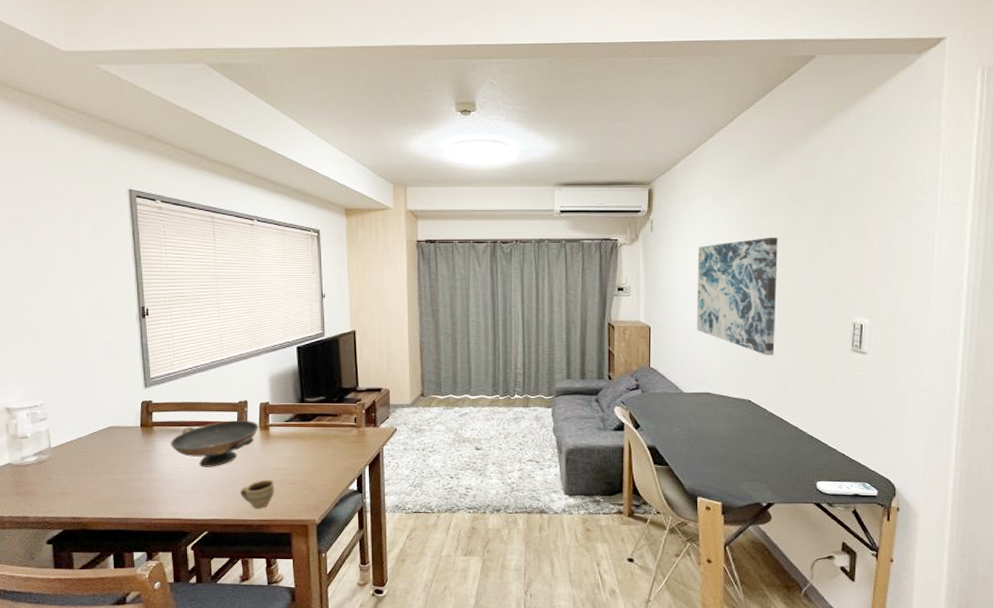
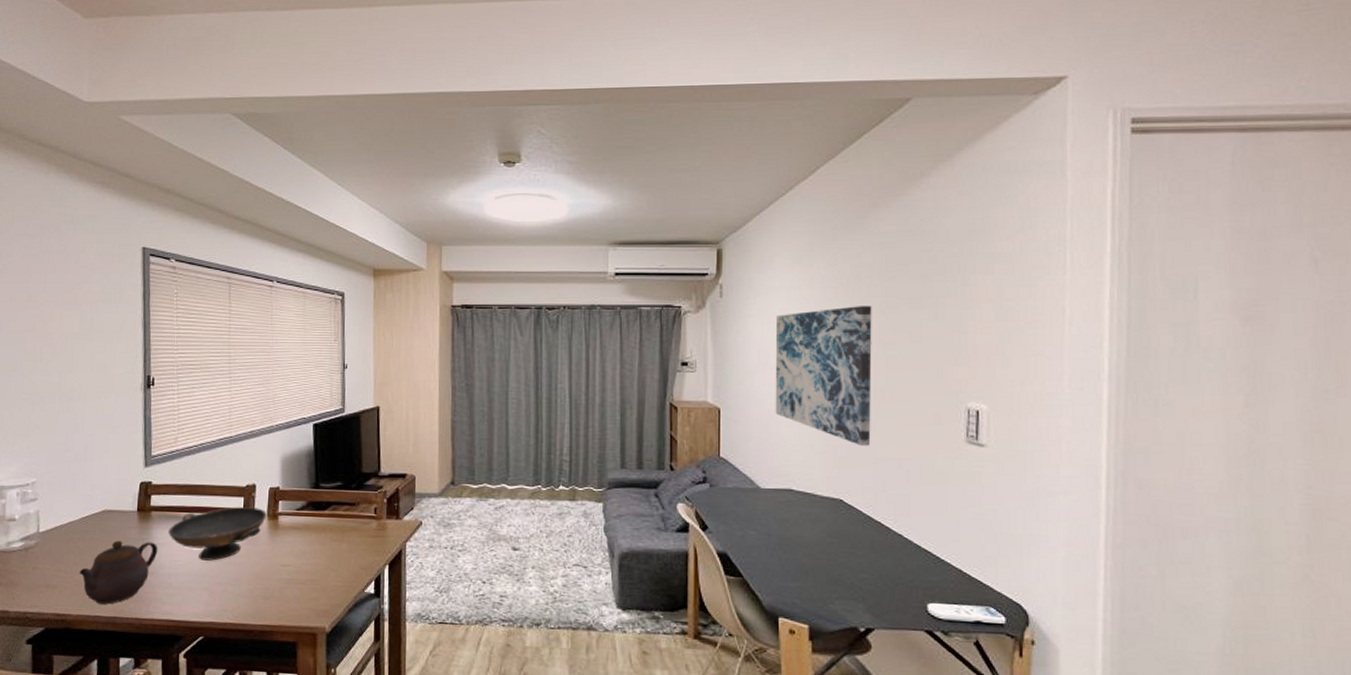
teapot: none [91,452,162,508] -> present [79,540,158,605]
cup: present [240,479,275,508] -> none [241,577,281,611]

